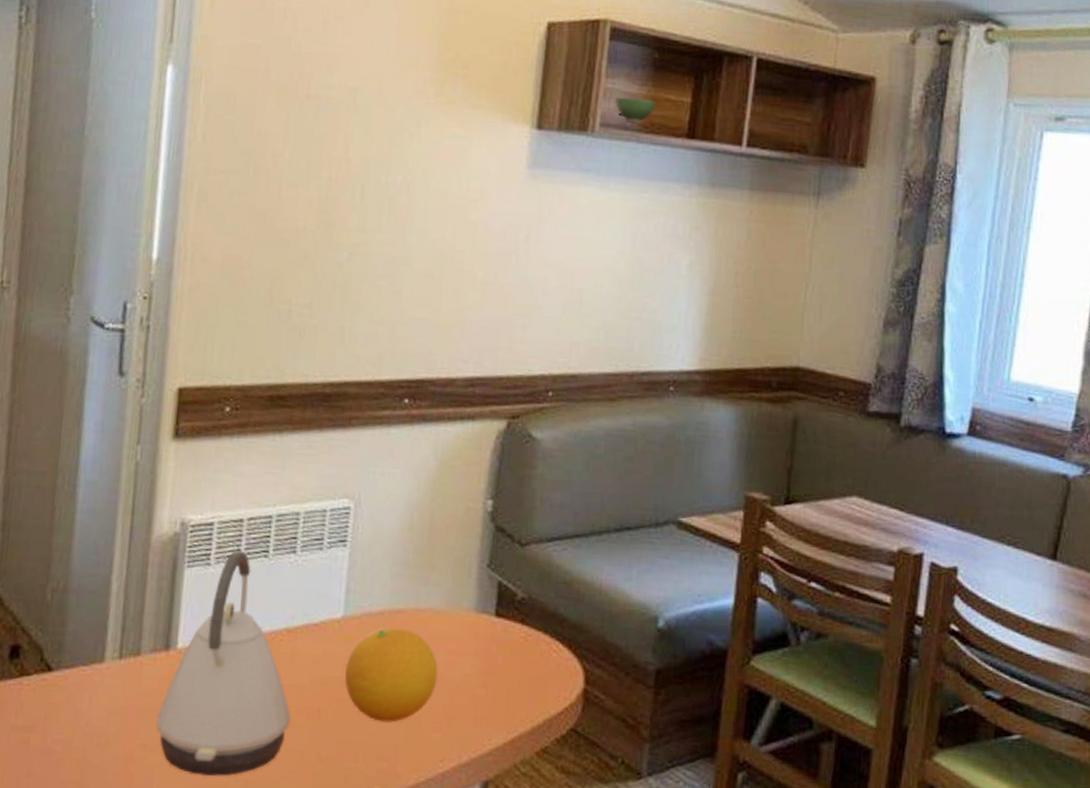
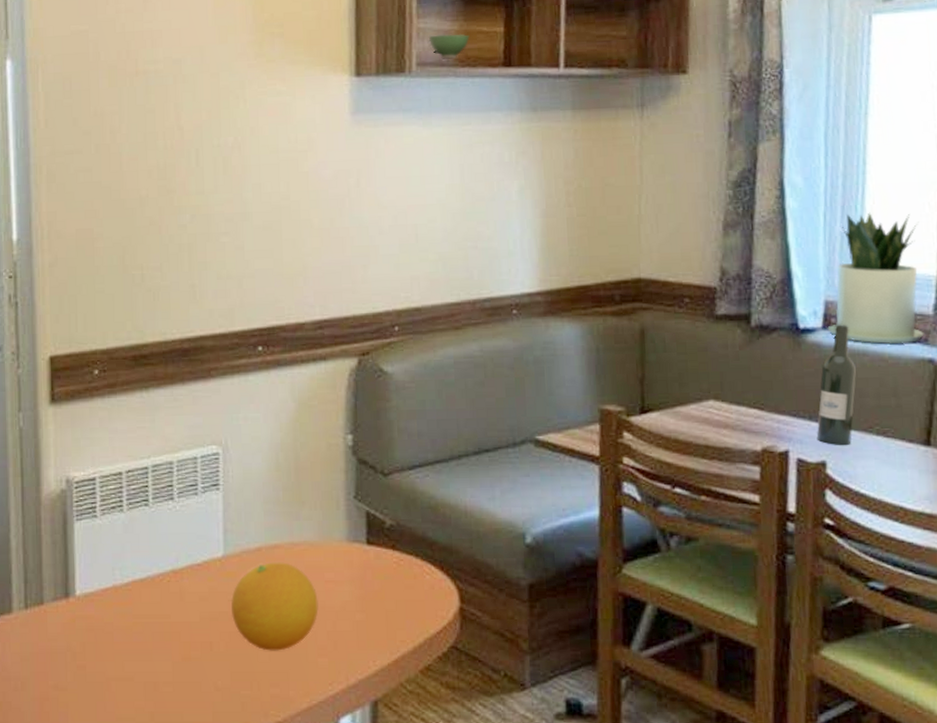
kettle: present [156,550,291,776] -> none [65,501,186,710]
wine bottle: none [951,432,996,554] -> present [816,324,857,446]
planter: none [972,324,1067,457] -> present [827,212,924,345]

